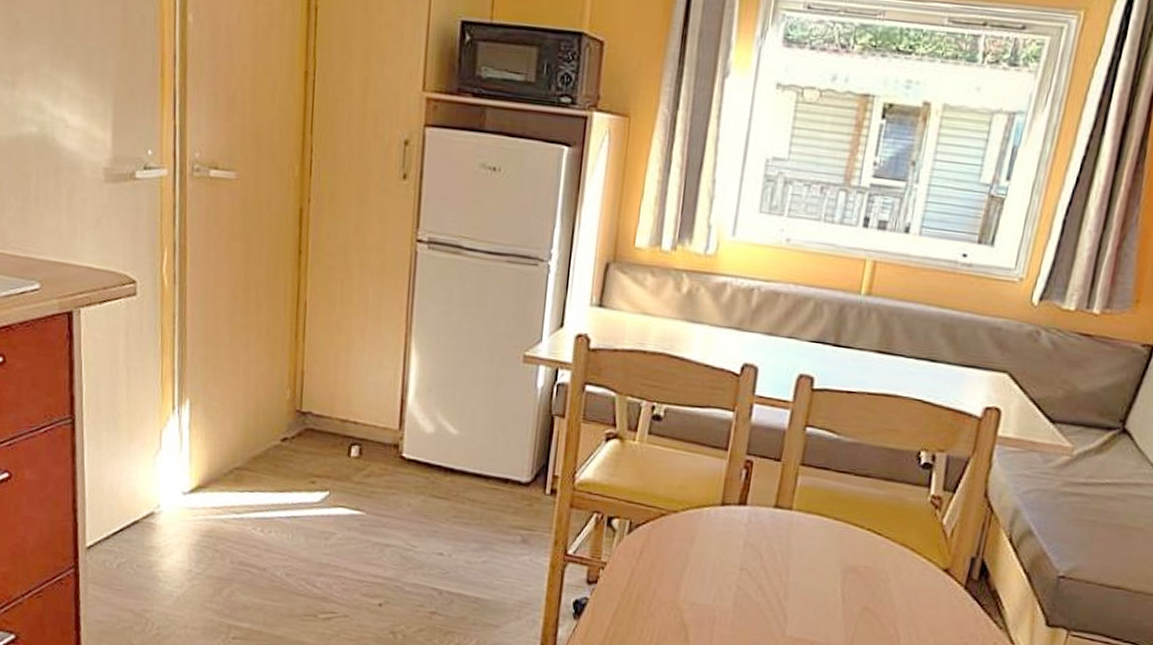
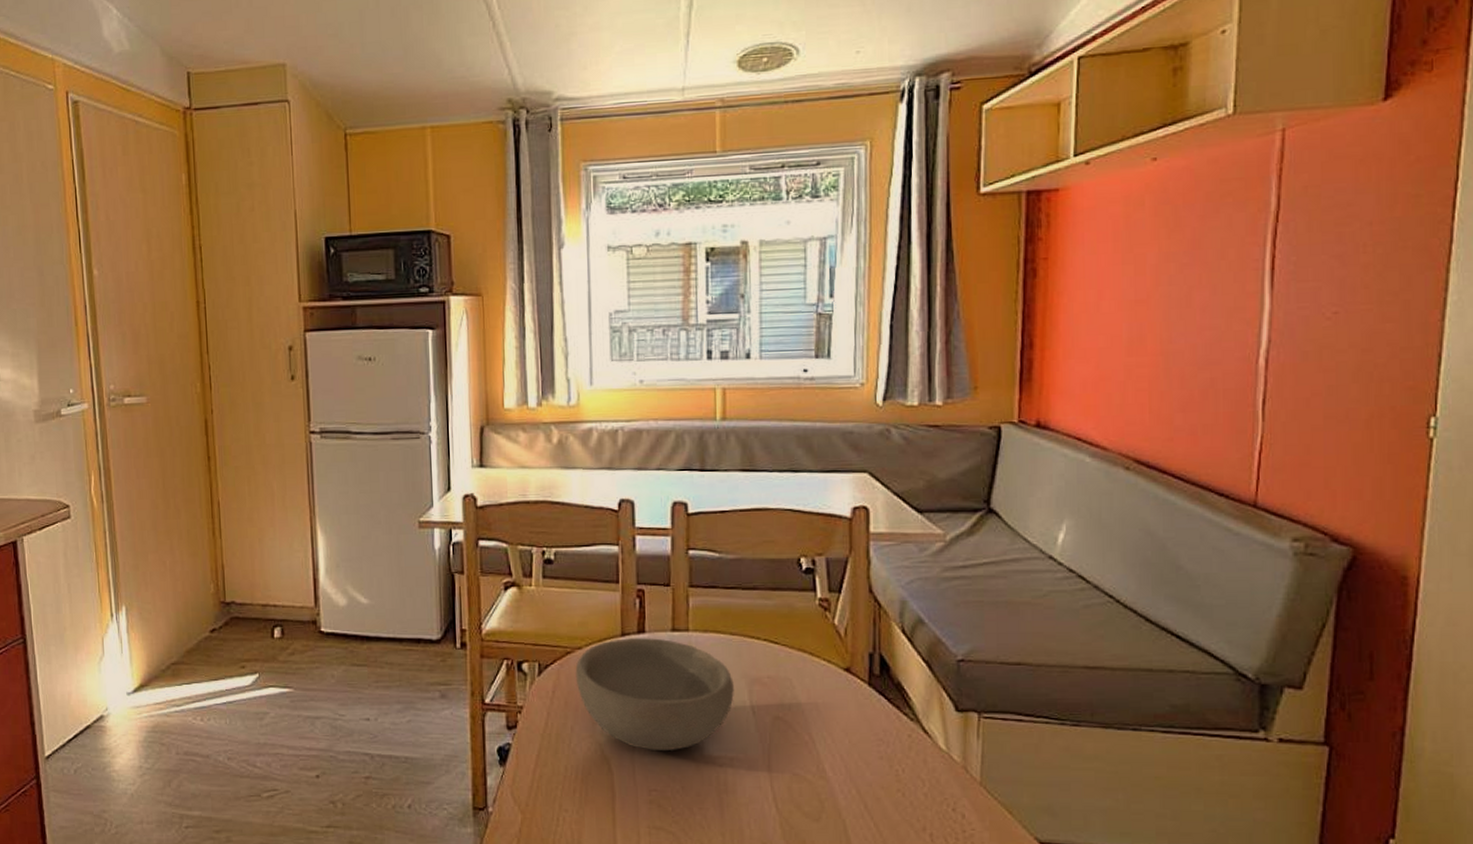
bowl: none [666,508,829,628] -> present [575,638,734,752]

